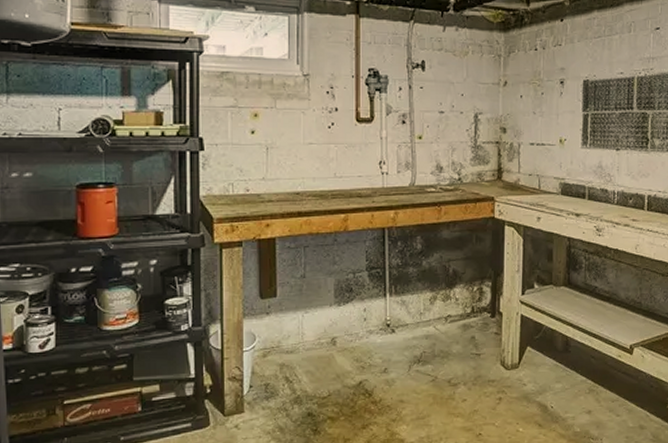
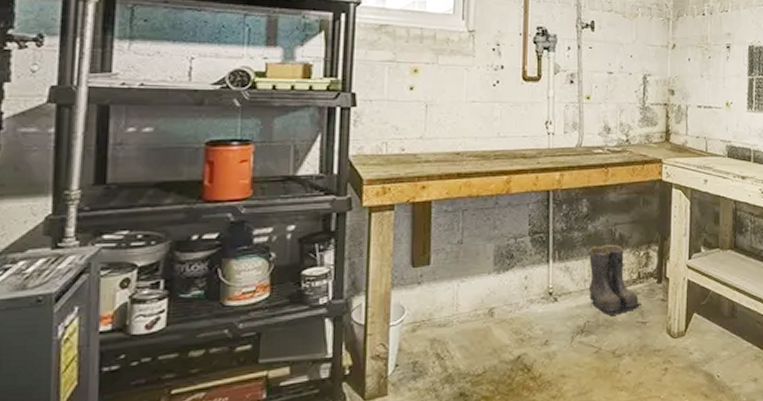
boots: none [423,279,476,347] -> present [588,244,641,316]

